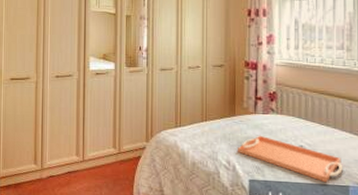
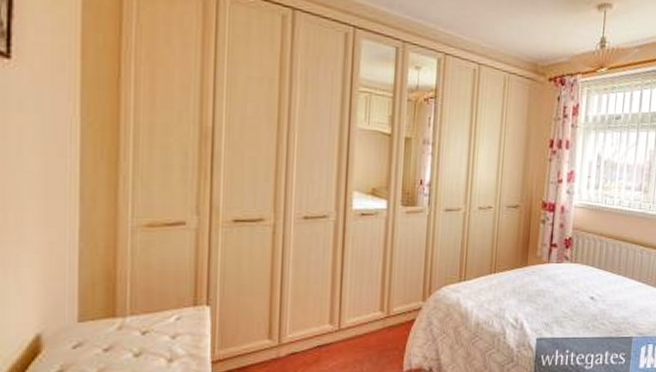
serving tray: present [238,135,343,183] -> none [527,287,629,336]

